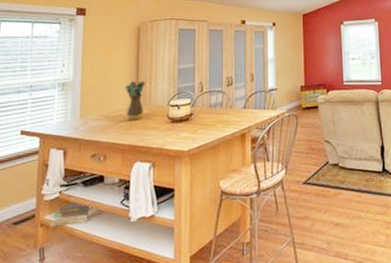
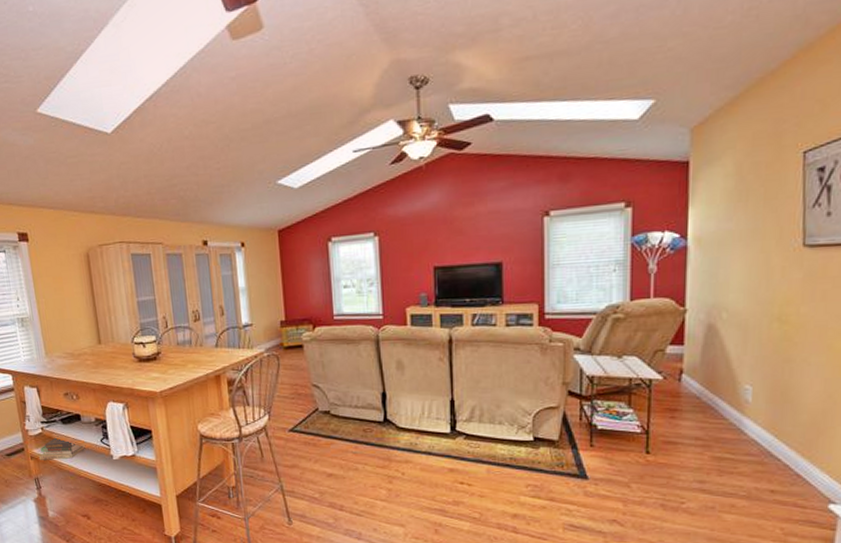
vase: present [125,80,146,121] -> none [84,315,108,359]

